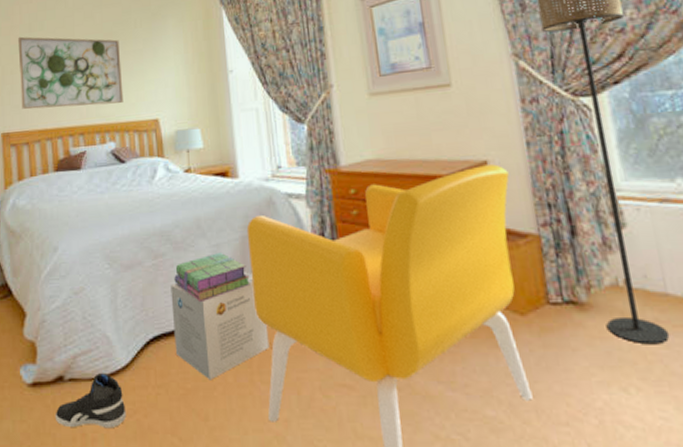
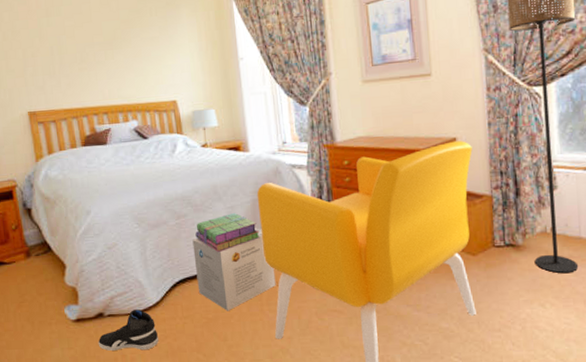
wall art: present [18,36,124,110] -> none [36,21,143,91]

